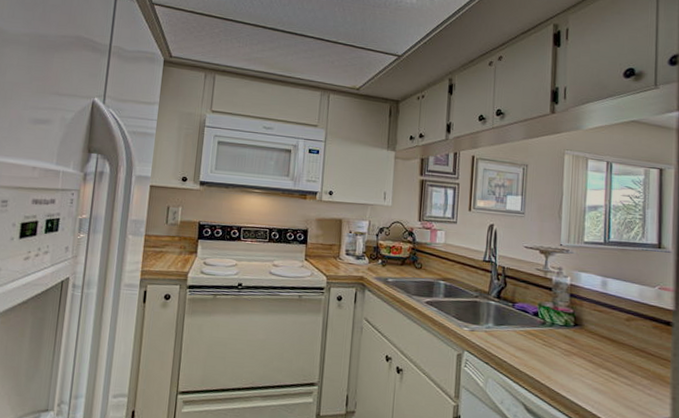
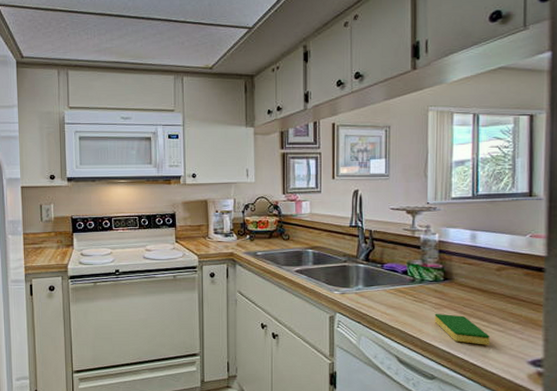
dish sponge: none [563,360,618,399] -> present [434,313,490,345]

